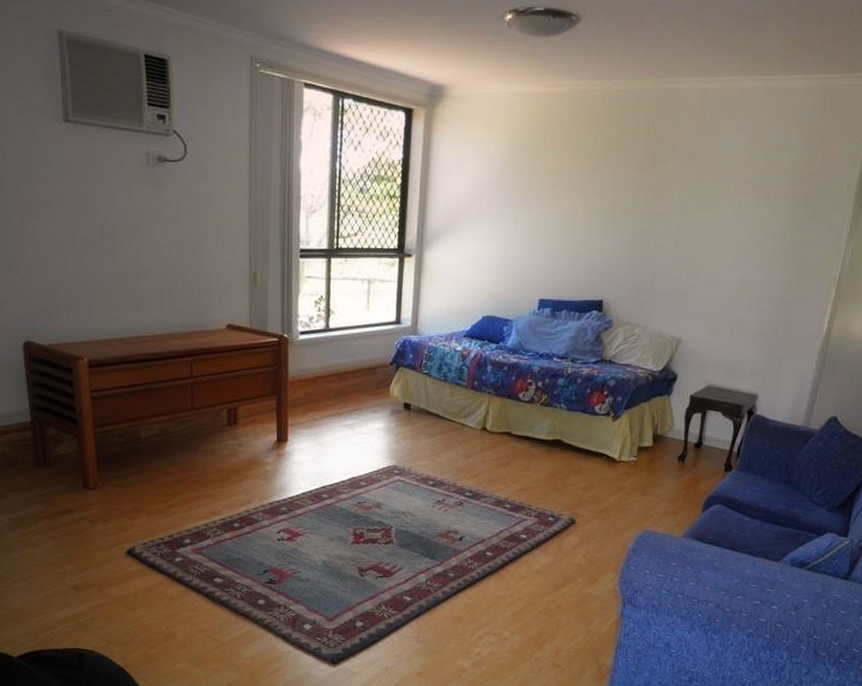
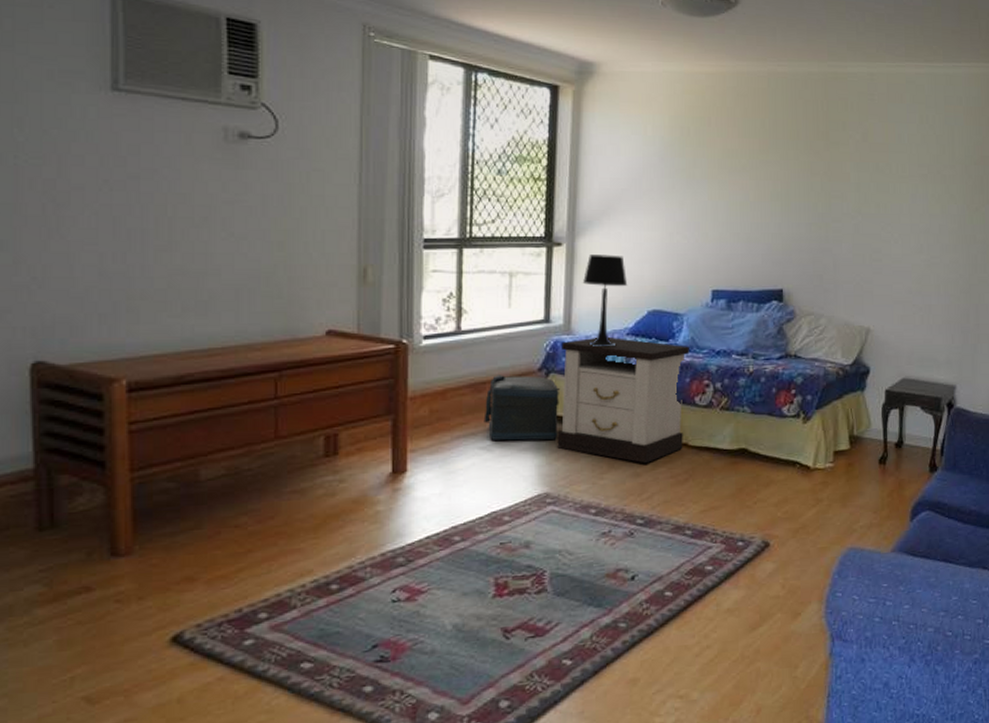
ottoman: none [346,367,408,422] -> present [483,375,561,441]
nightstand: none [404,338,517,447] -> present [557,336,689,464]
table lamp: none [428,265,466,347] -> present [582,255,628,348]

